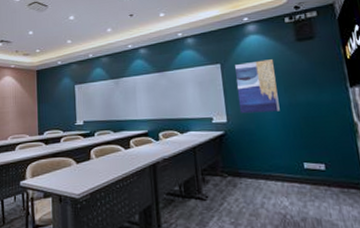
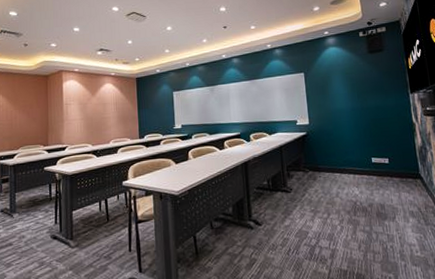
wall art: present [235,59,280,114] -> none [317,69,354,117]

